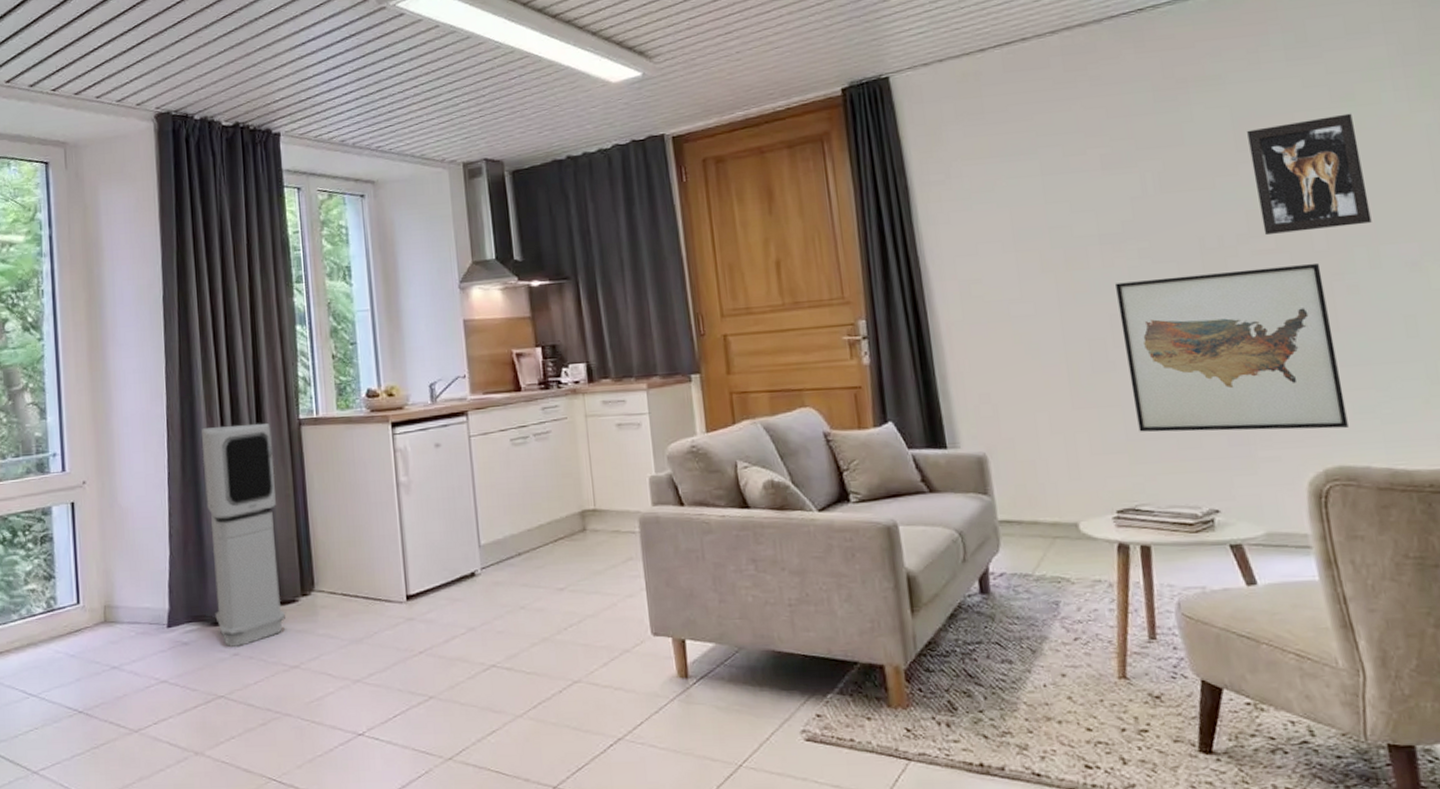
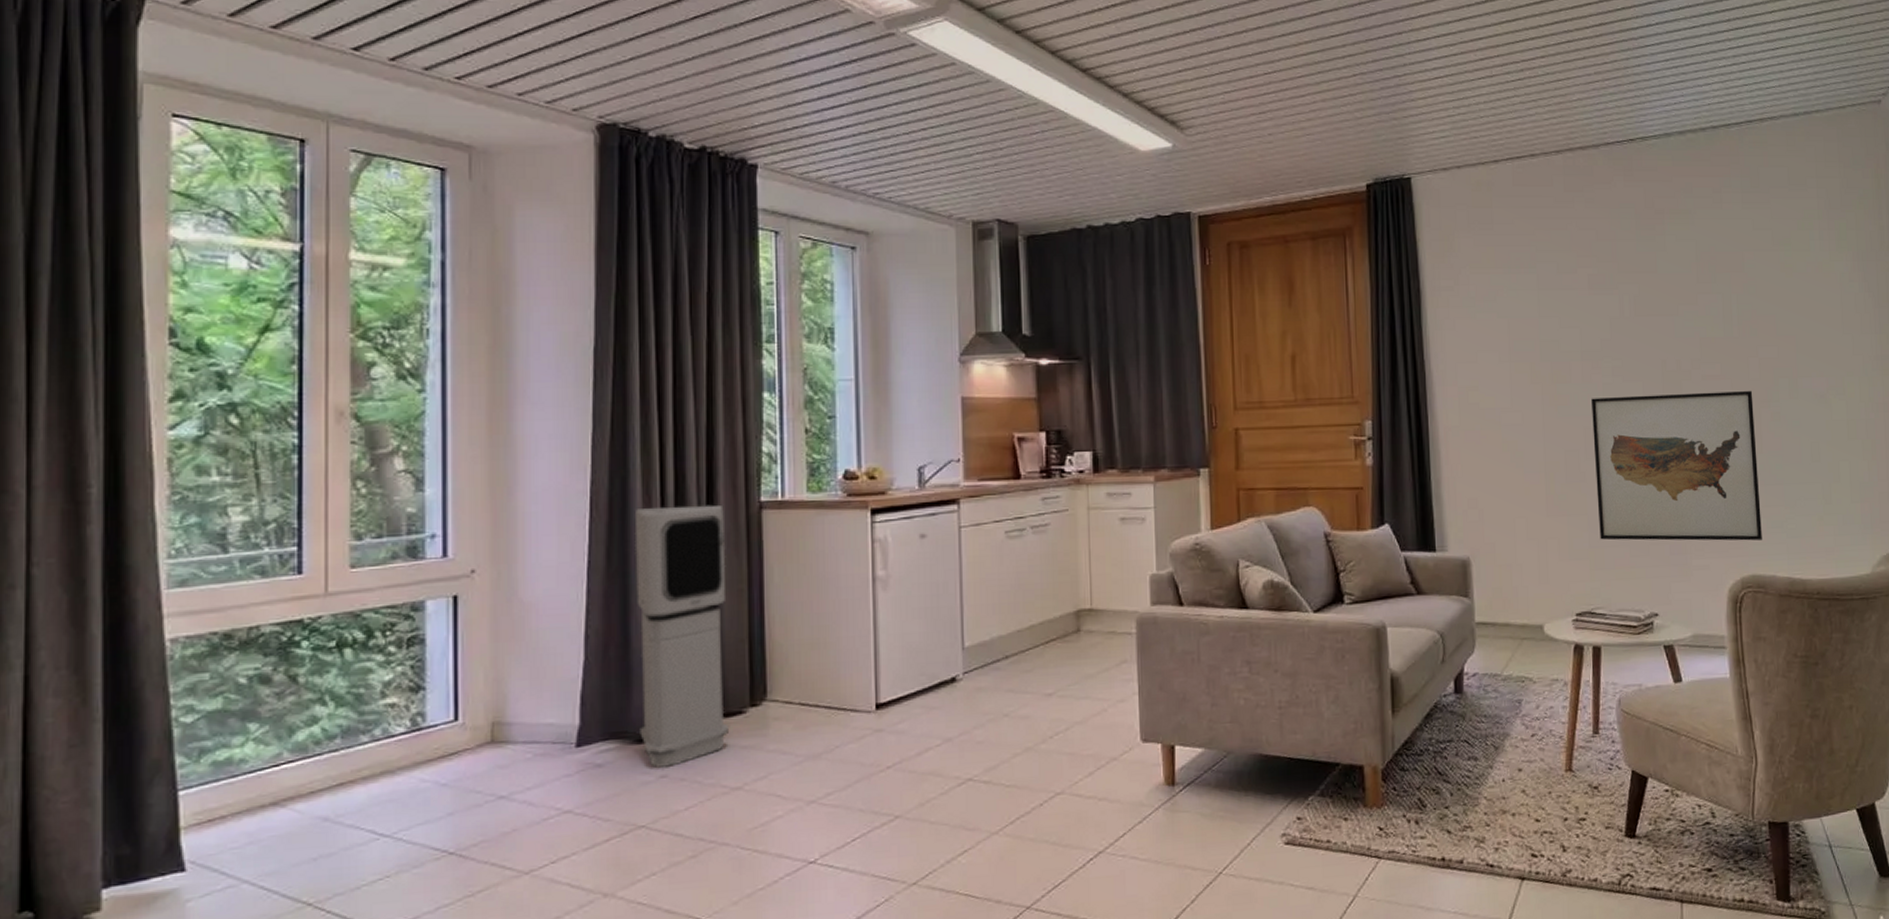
wall art: present [1247,113,1372,236] -> none [1707,257,1794,363]

